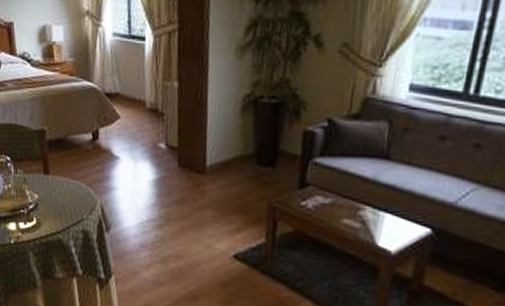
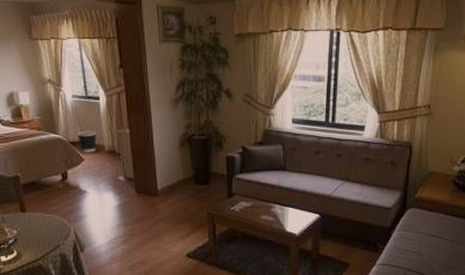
wastebasket: none [114,80,138,109] -> present [77,131,97,152]

